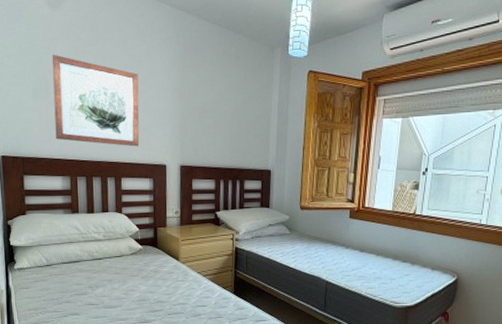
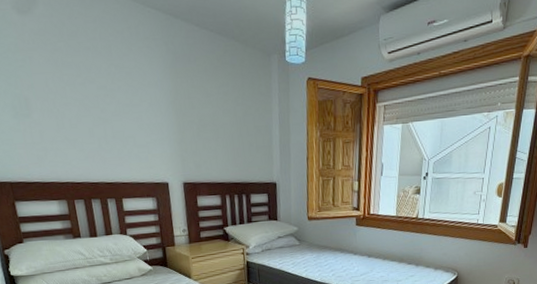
wall art: present [51,54,140,147] -> none [28,67,138,166]

